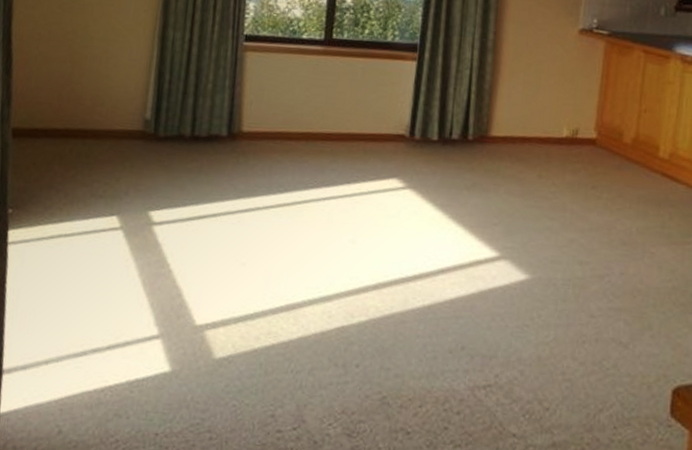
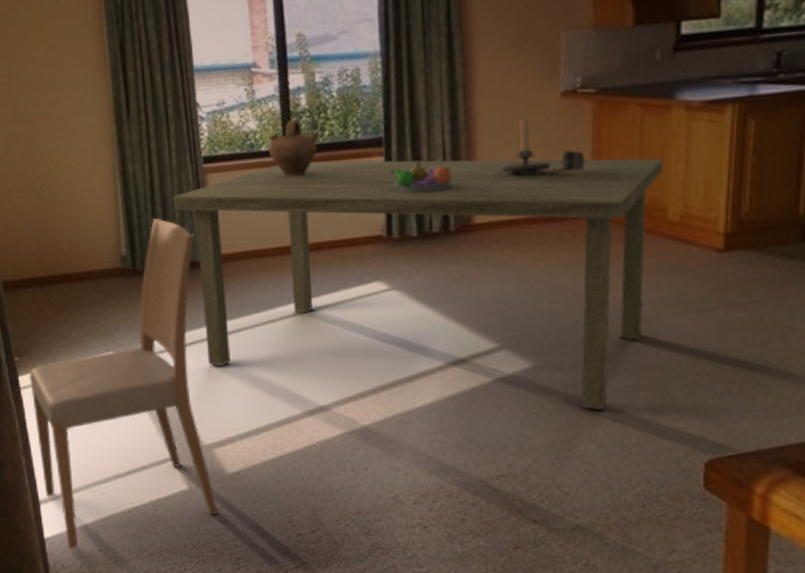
dining chair: none [12,87,224,429] -> present [29,218,220,550]
dining table: none [208,53,660,328] -> present [174,158,664,409]
jug: none [309,13,360,68] -> present [268,119,320,177]
fruit bowl: none [421,71,477,101] -> present [391,162,453,193]
candlestick: none [520,45,594,101] -> present [500,116,585,175]

